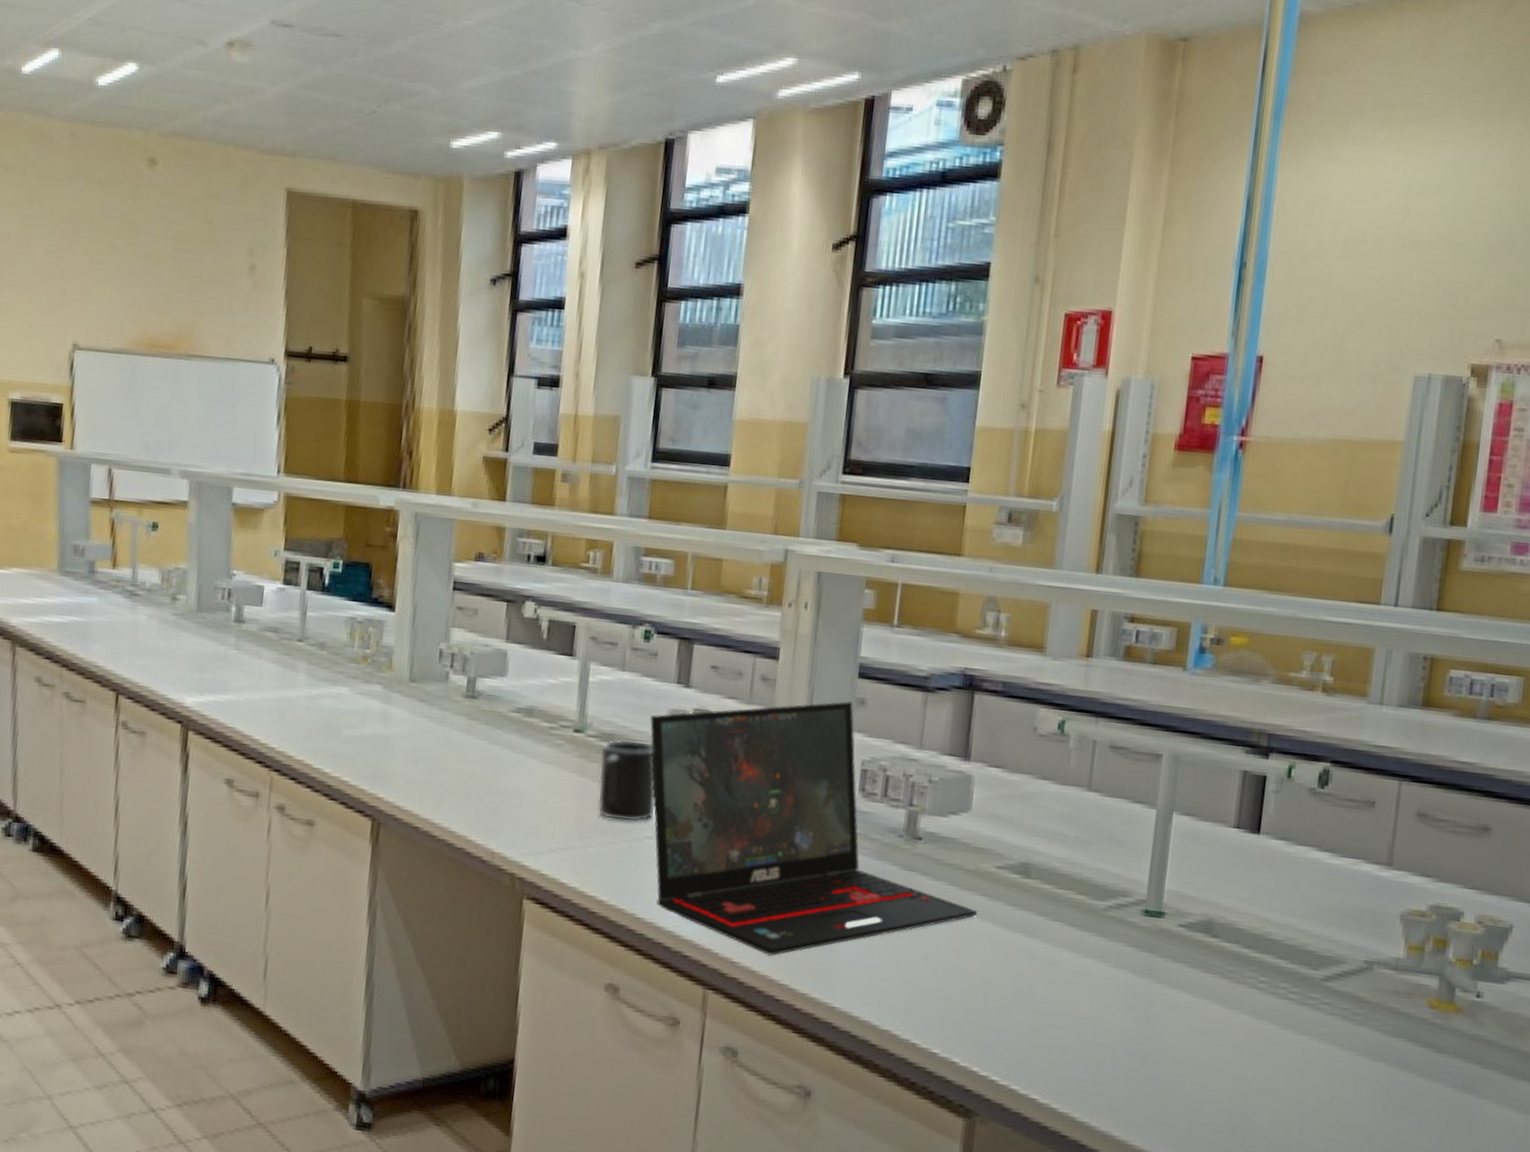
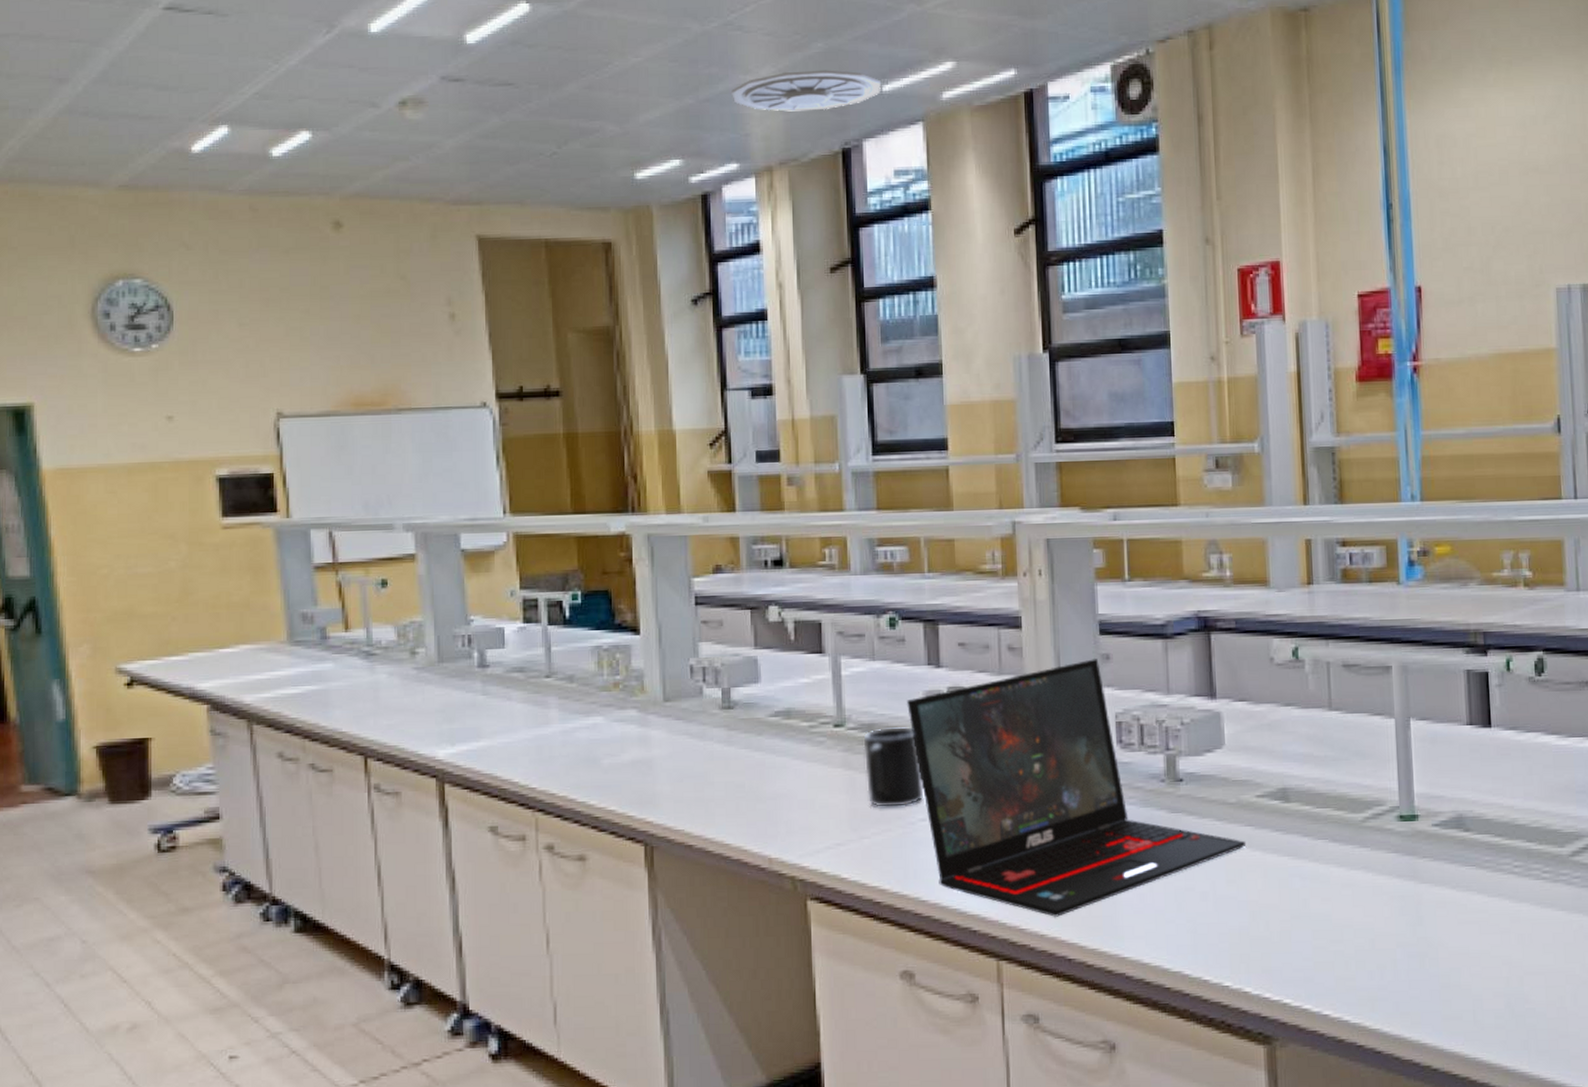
ceiling vent: none [560,50,716,96] -> present [731,70,881,112]

